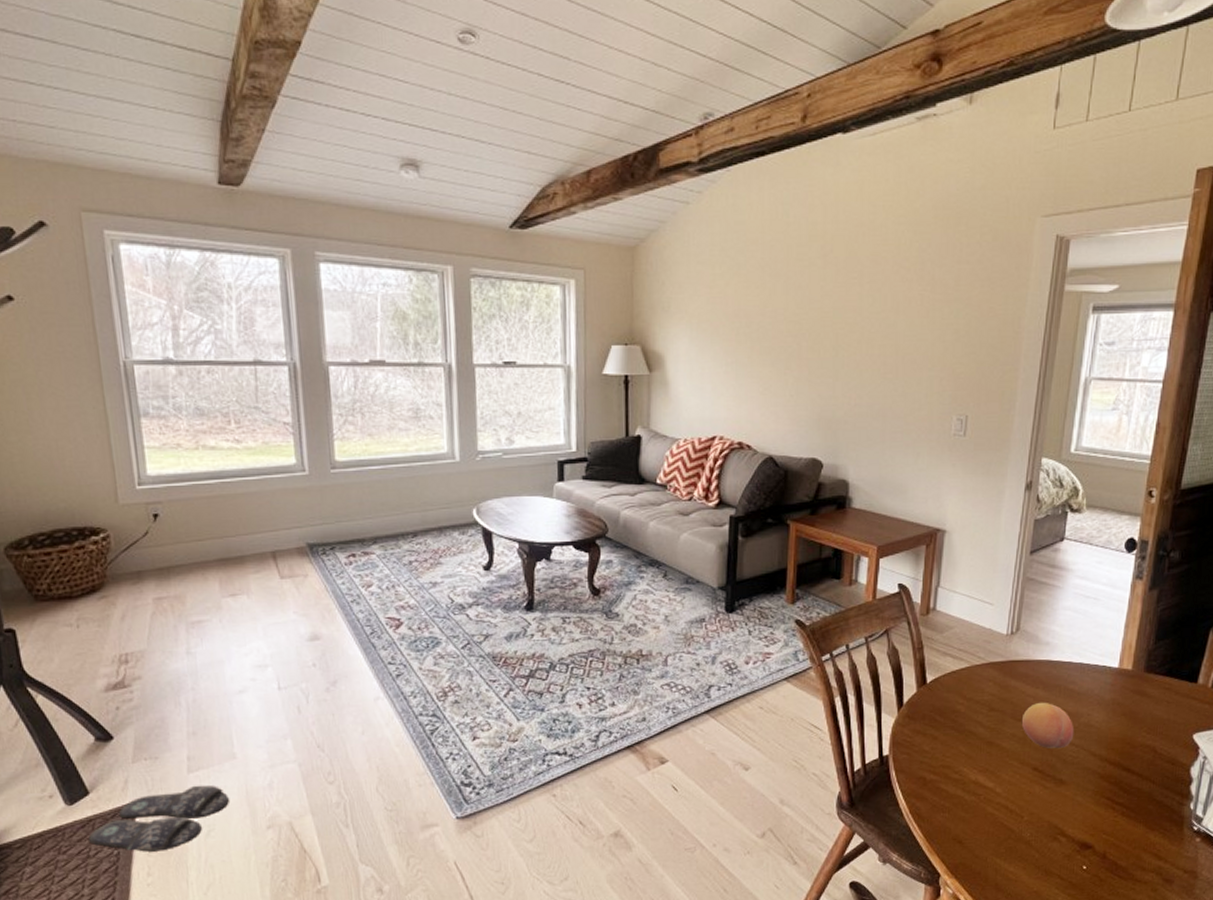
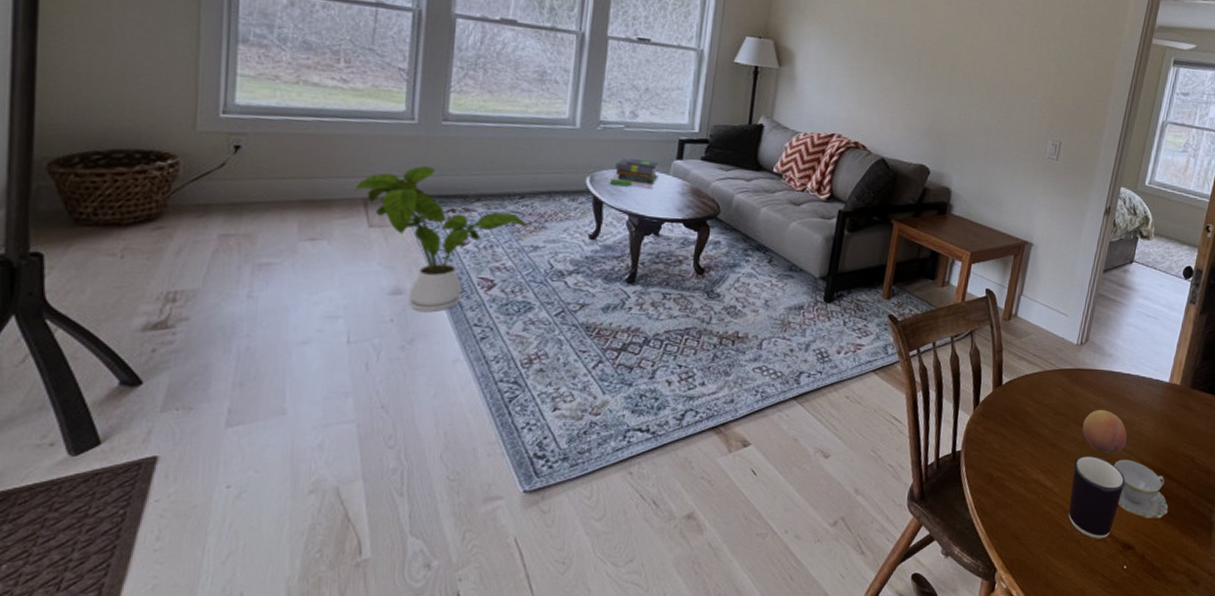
slippers: present [89,785,229,852] -> none [91,441,270,513]
house plant: none [262,515,426,655] -> present [353,166,530,313]
books: none [495,485,542,515] -> present [609,158,659,189]
mug: none [1014,751,1076,839] -> present [1068,455,1125,539]
teacup: none [1062,754,1130,815] -> present [1114,459,1169,518]

